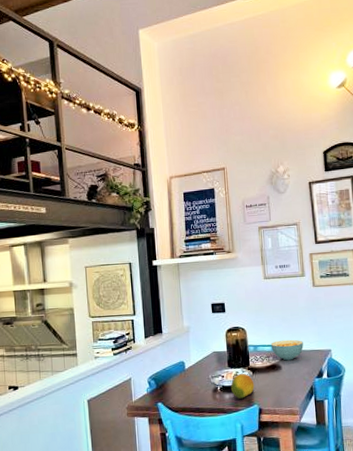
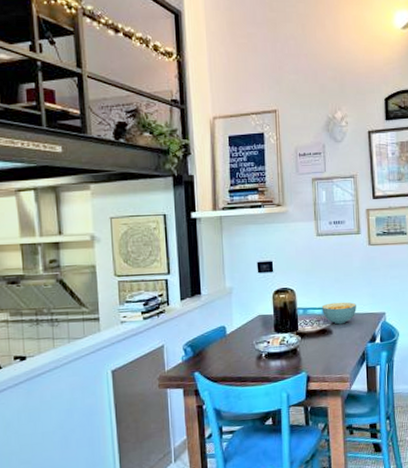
fruit: present [231,373,255,399] -> none [277,338,303,366]

